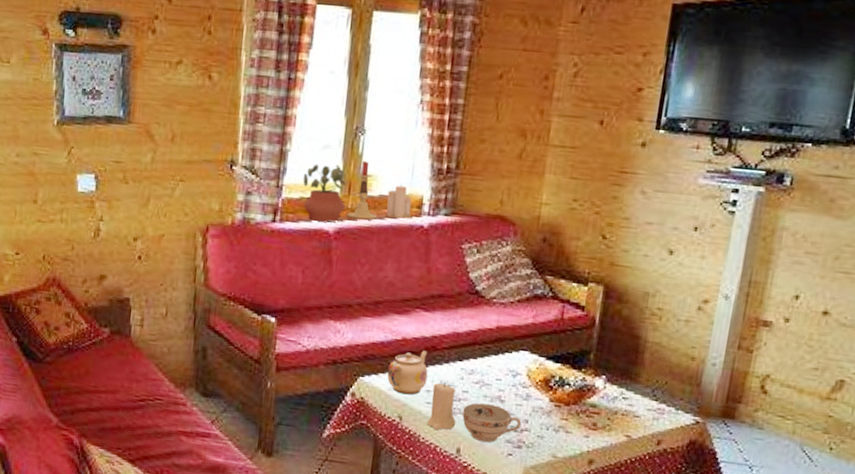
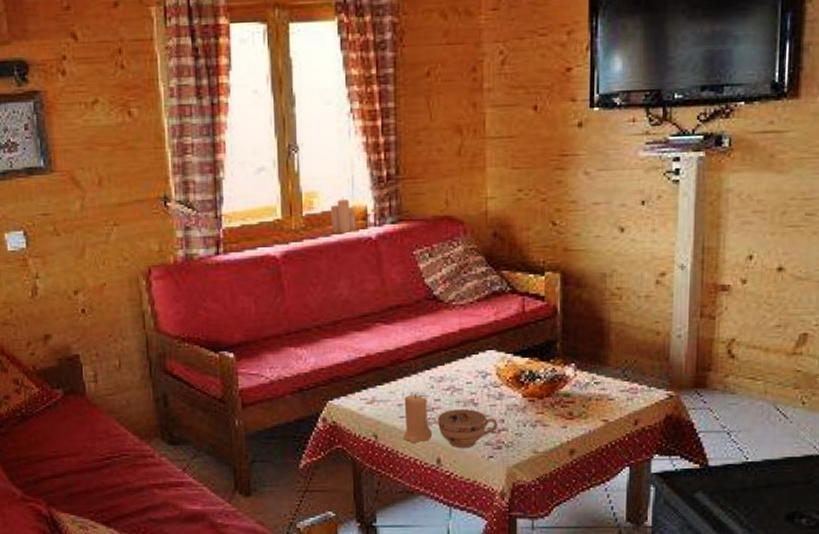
potted plant: present [302,164,346,223] -> none [241,186,290,248]
candlestick: present [346,160,378,221] -> none [291,178,324,241]
teapot: present [387,350,428,395] -> none [355,364,397,412]

